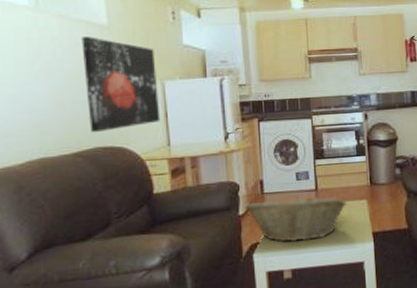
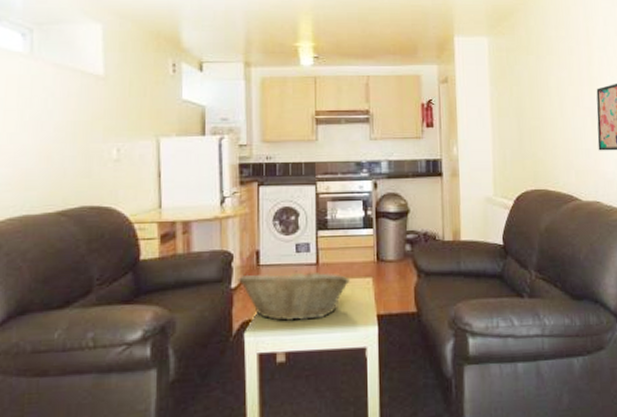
wall art: present [81,37,161,133] -> none [75,87,153,191]

